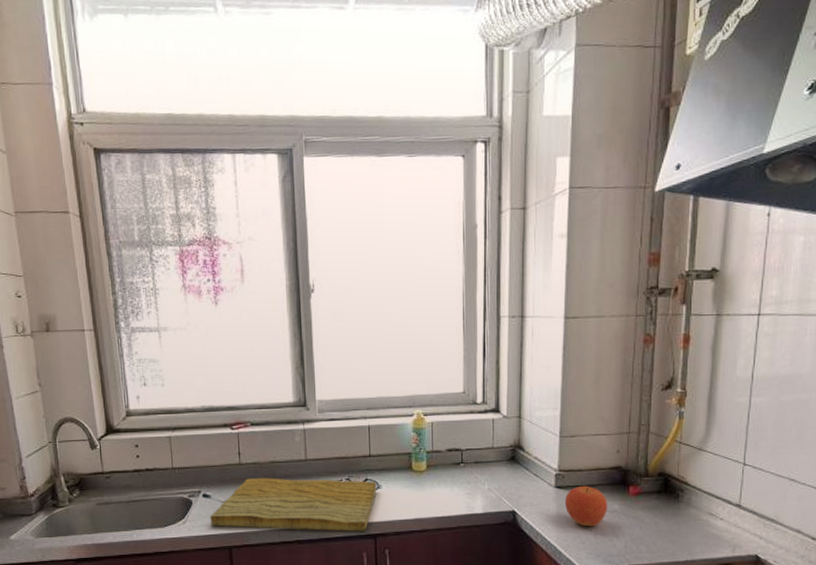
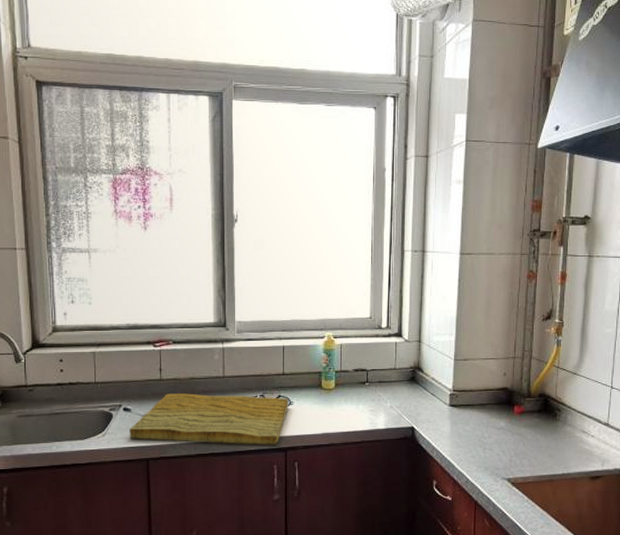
fruit: present [564,485,608,527] -> none [457,404,495,442]

